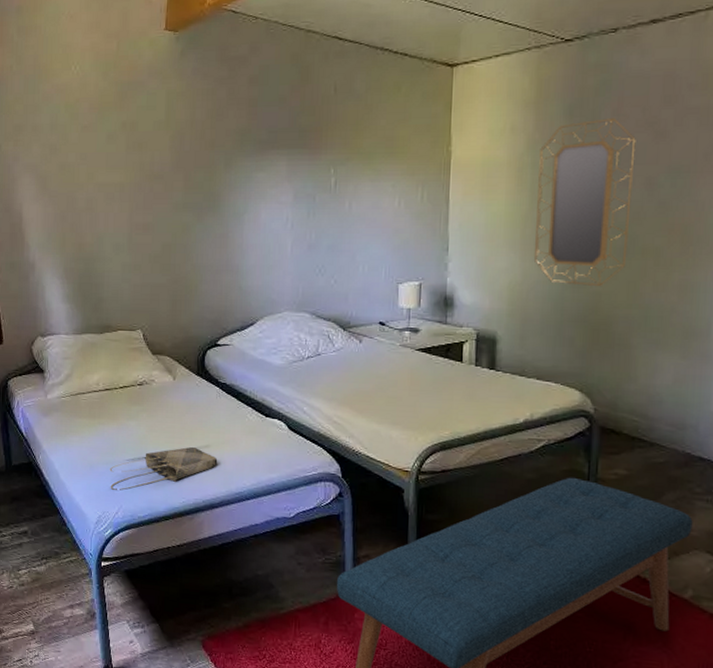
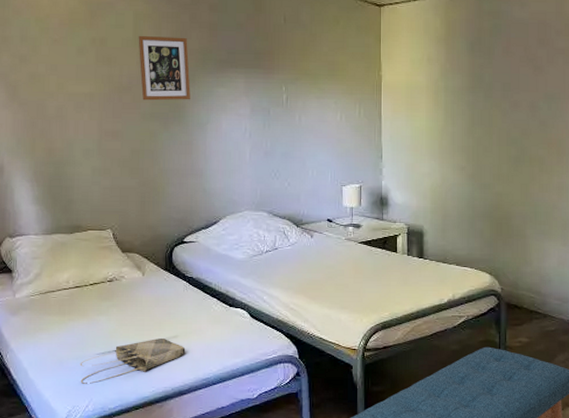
picture frame: none [170,116,227,189] -> present [138,35,191,101]
home mirror: present [533,118,636,286] -> none [449,54,521,188]

